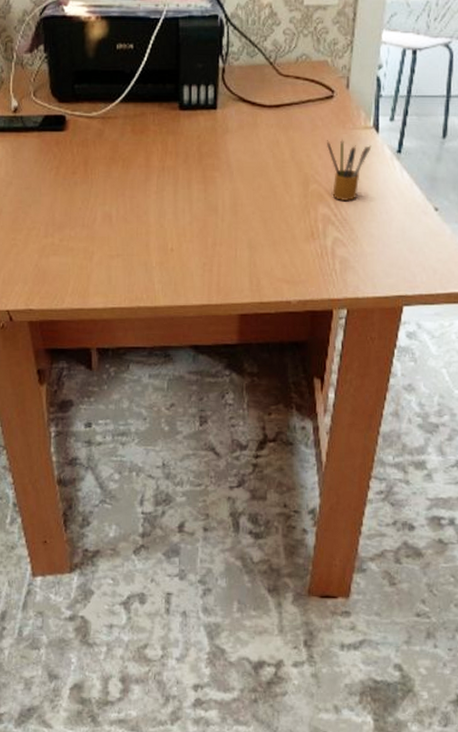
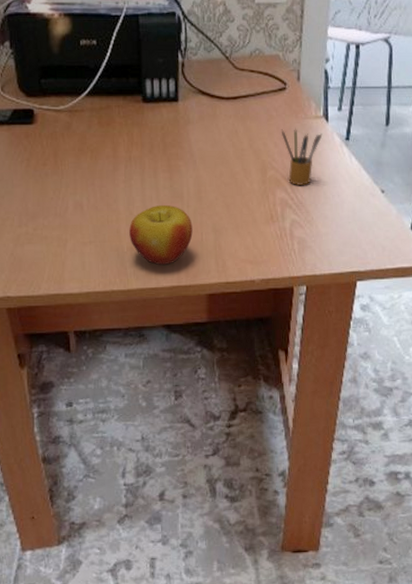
apple: none [159,218,227,281] -> present [129,204,193,265]

